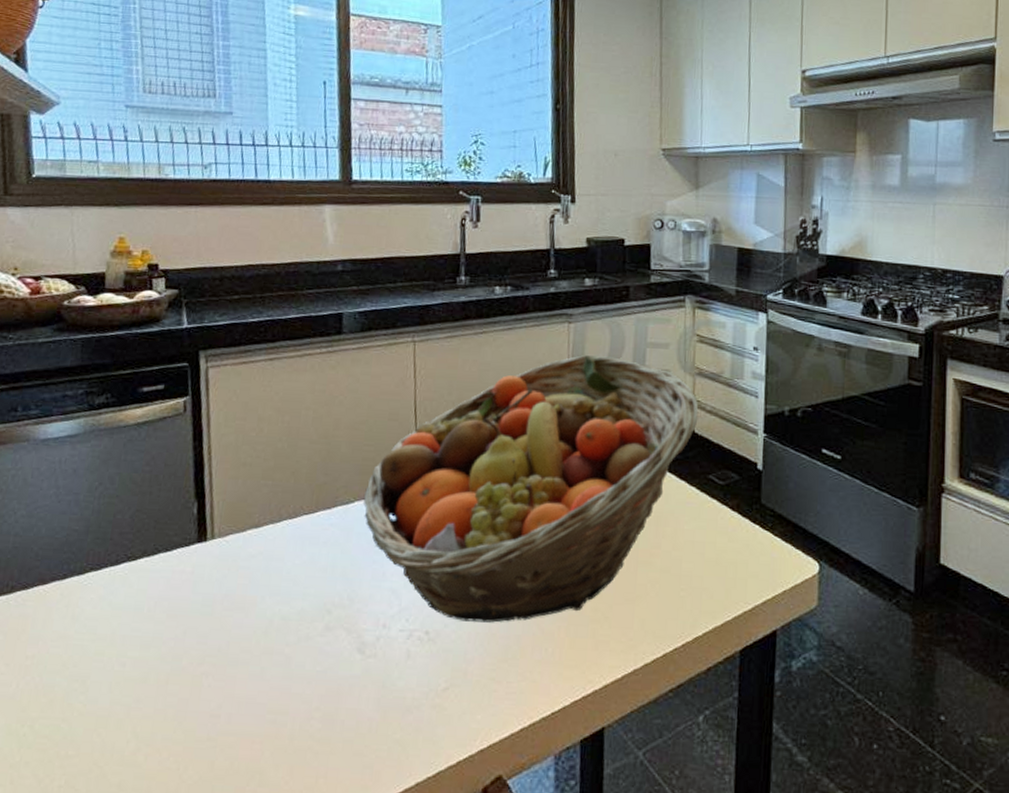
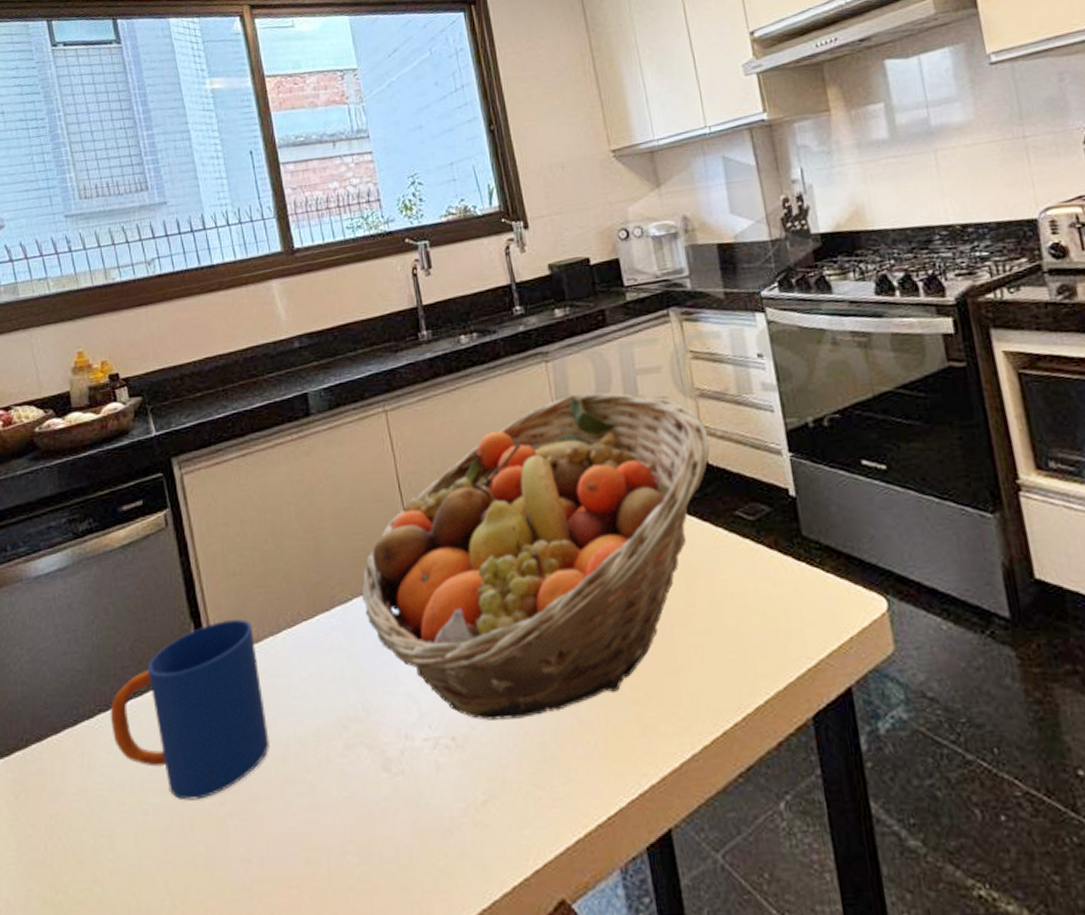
mug: none [100,504,255,659] -> present [110,619,269,801]

